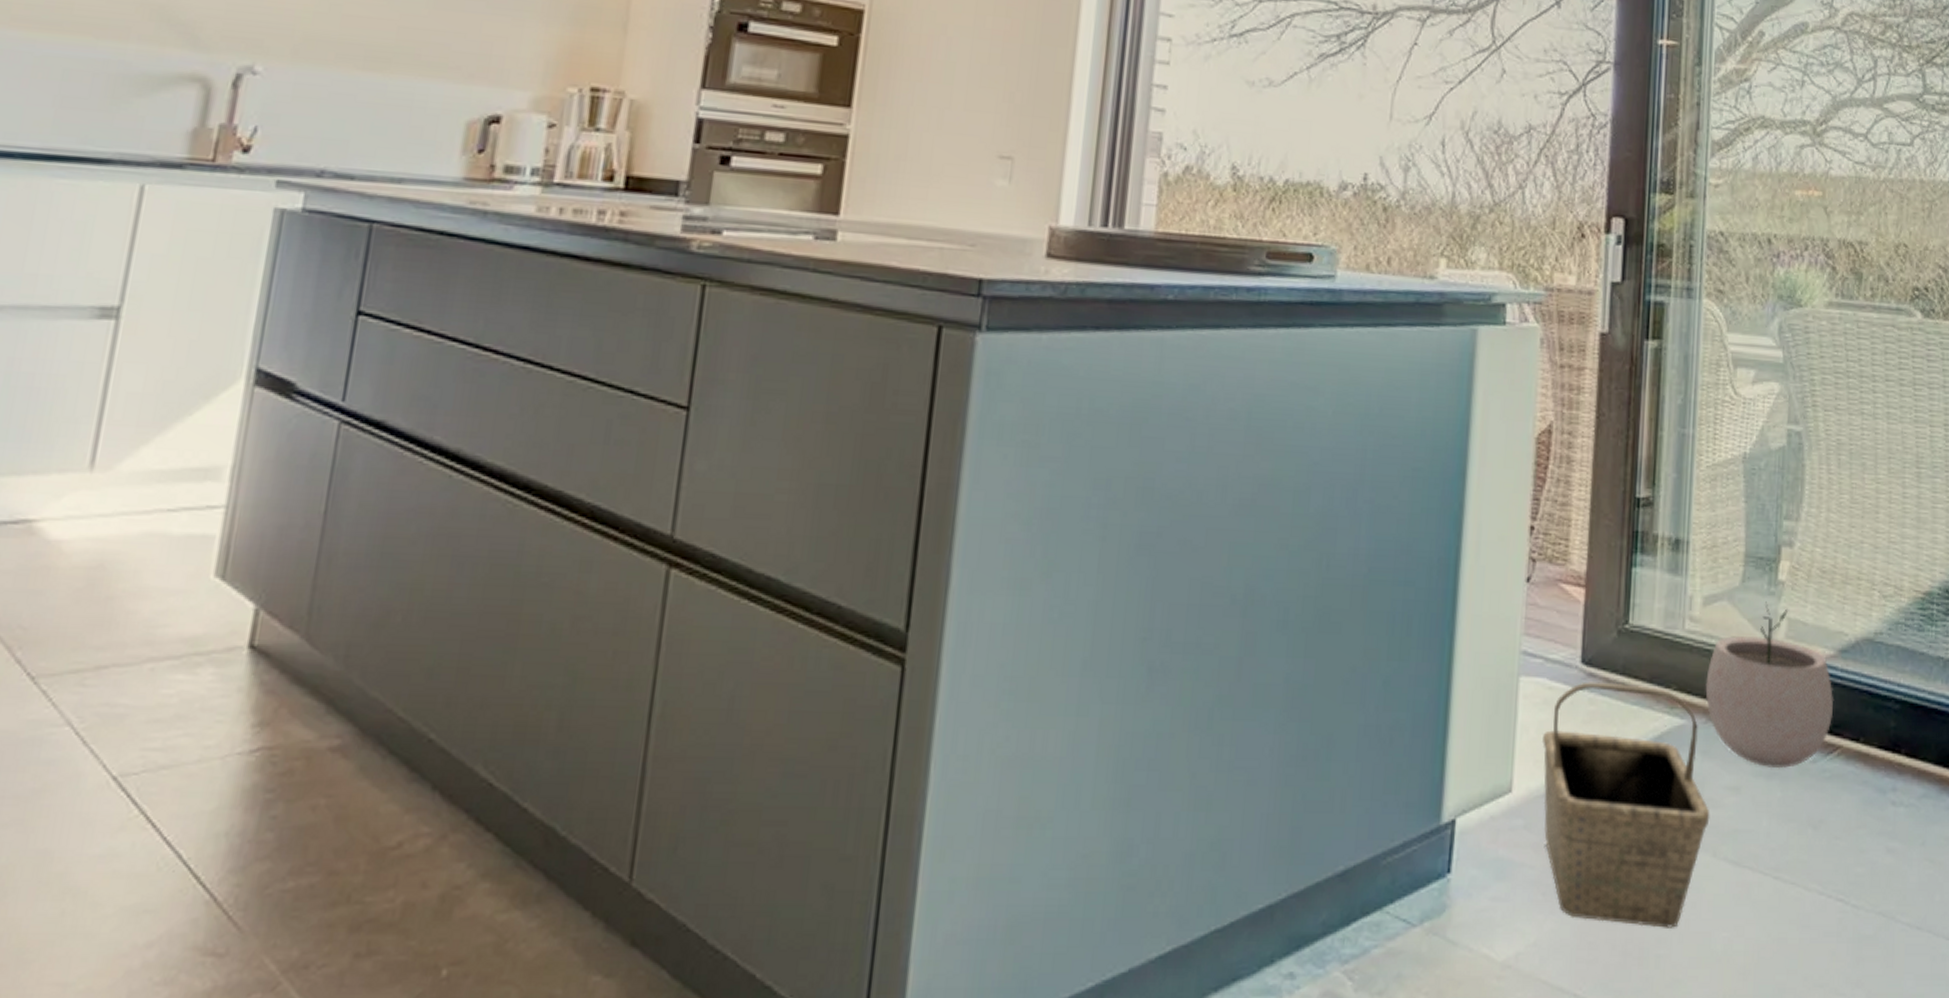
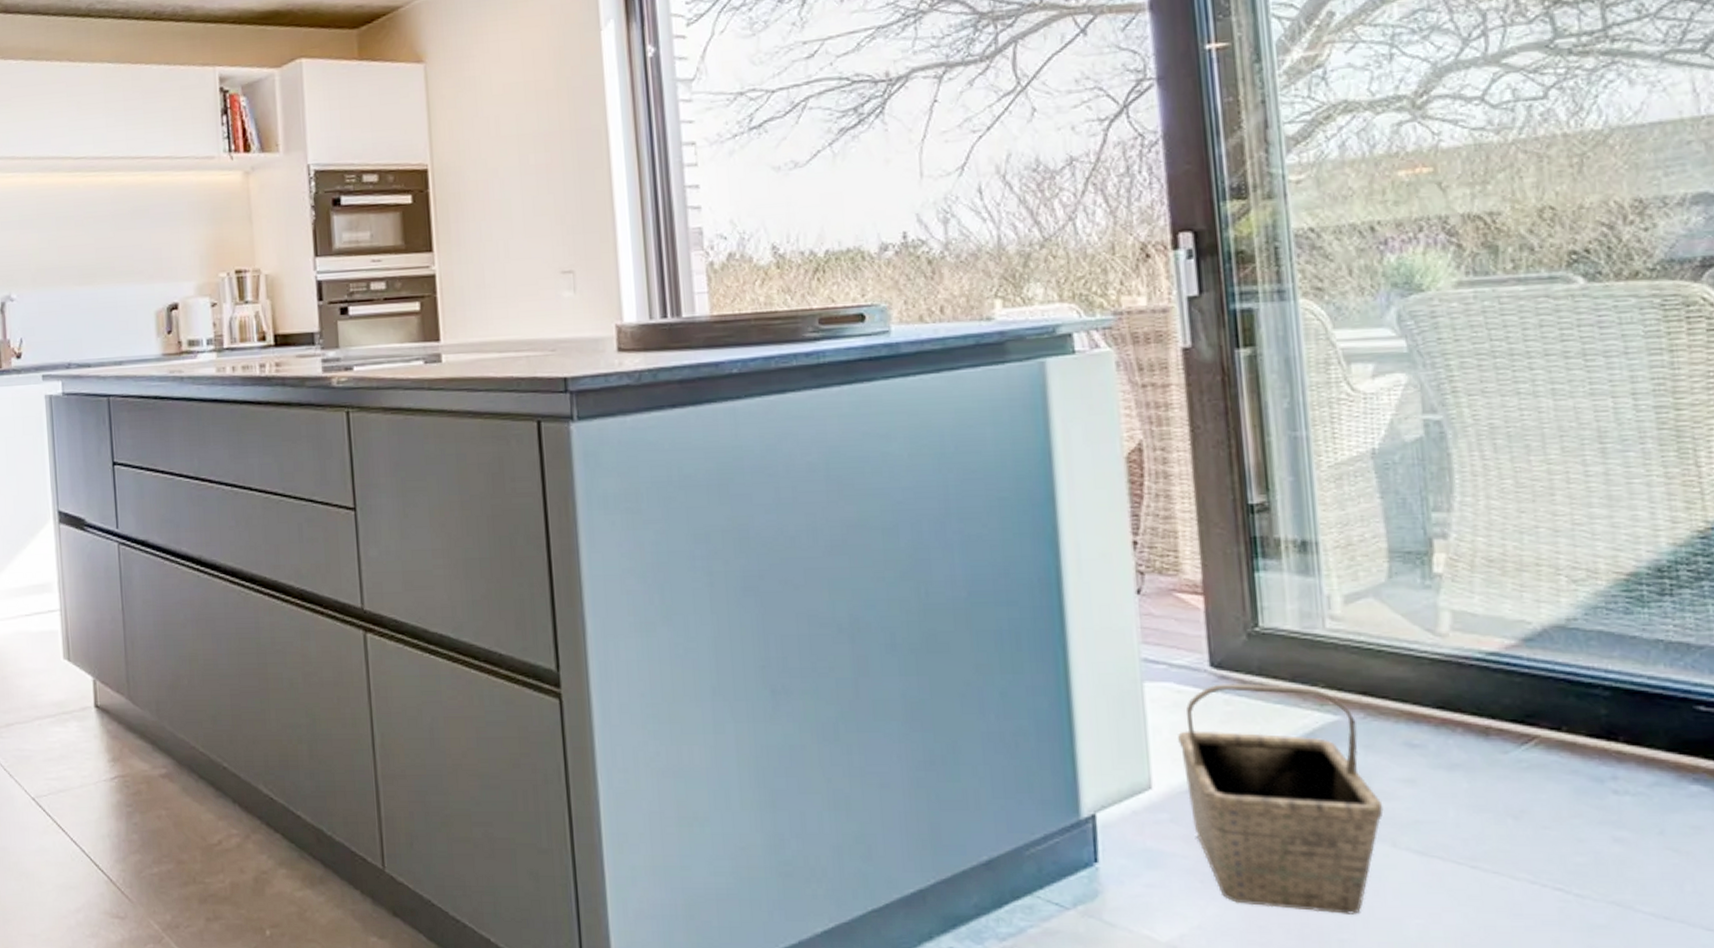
plant pot: present [1705,601,1834,769] -> none [1358,595,1523,761]

